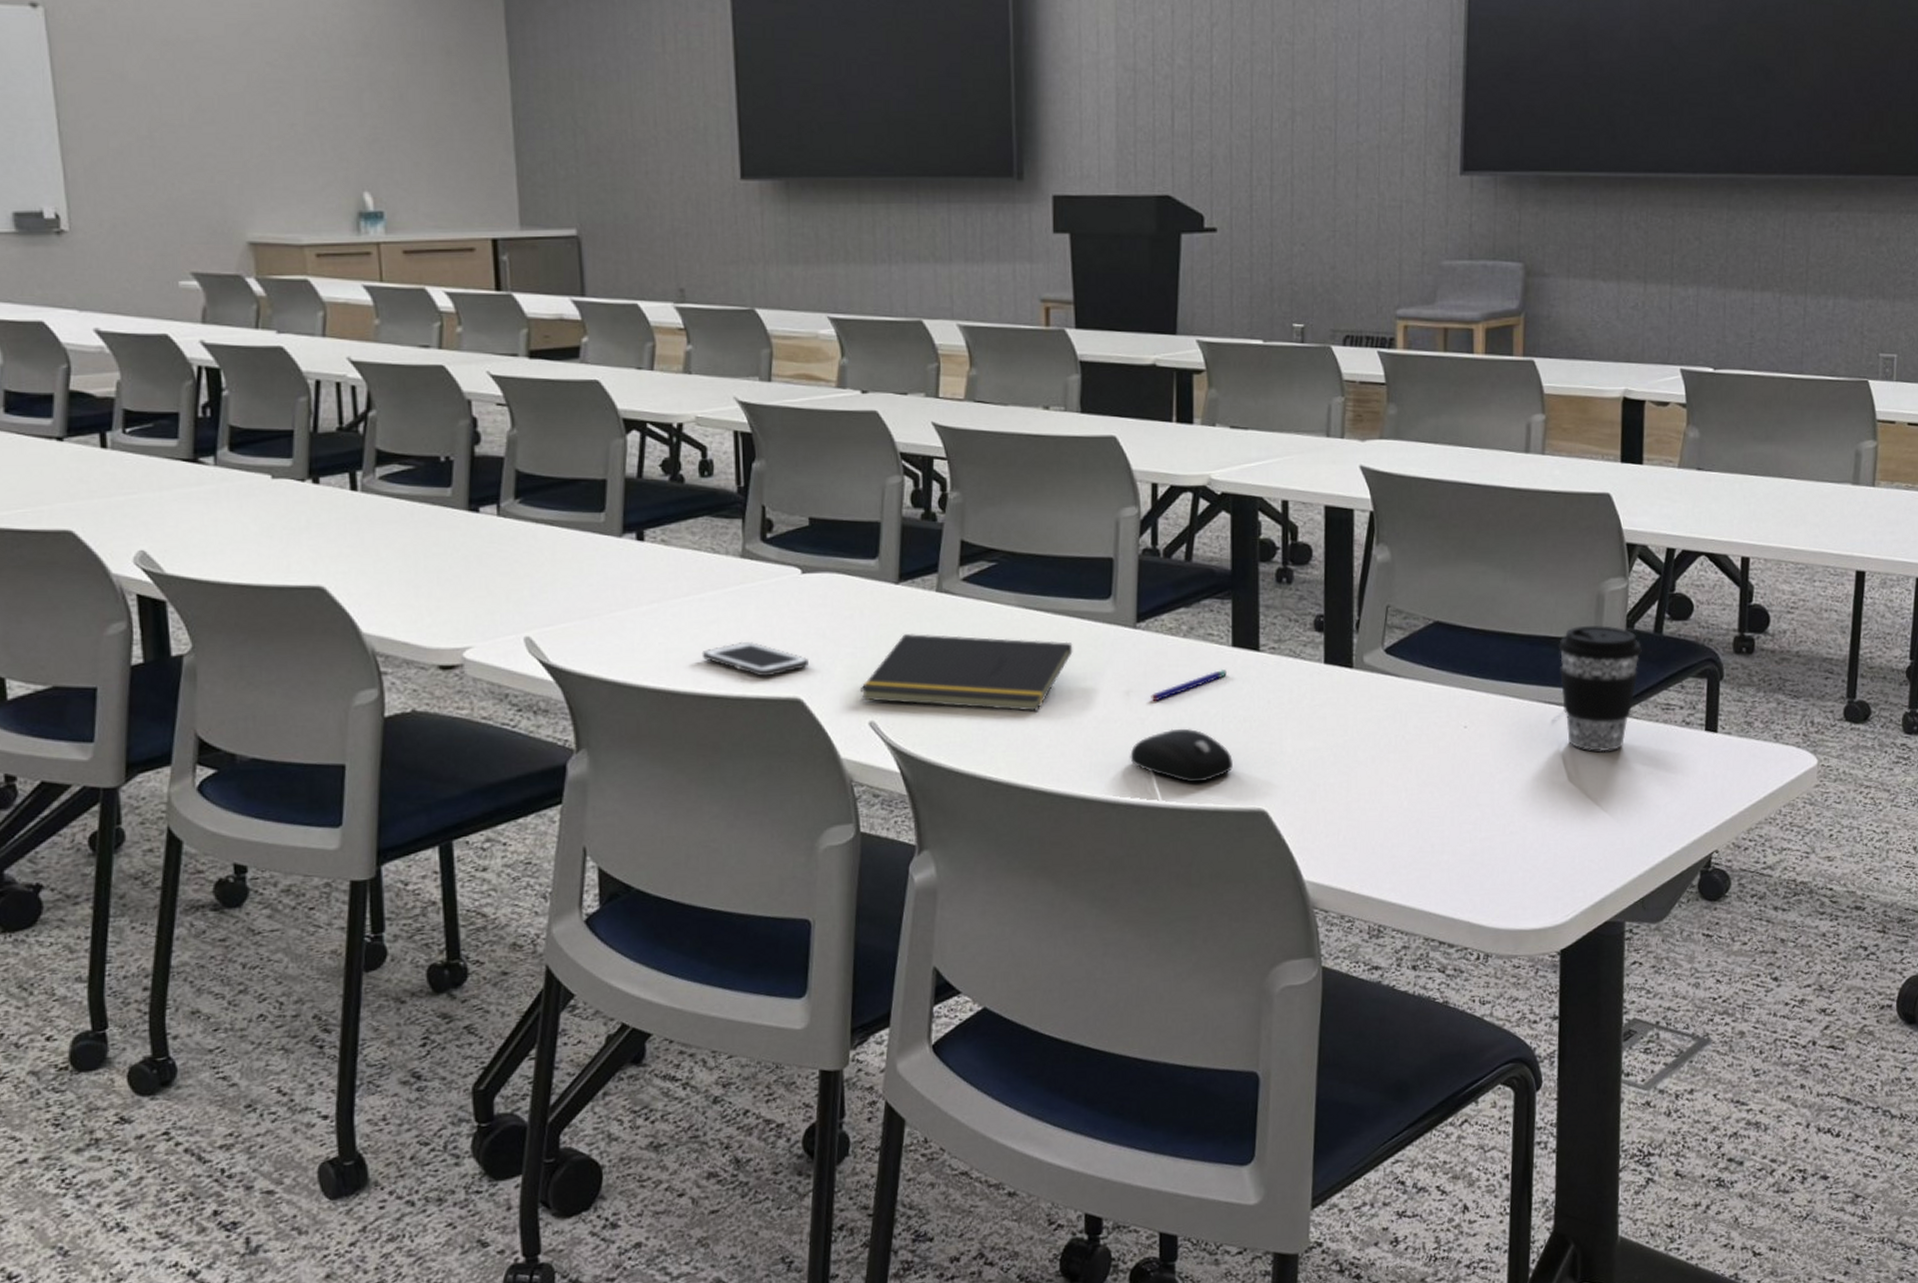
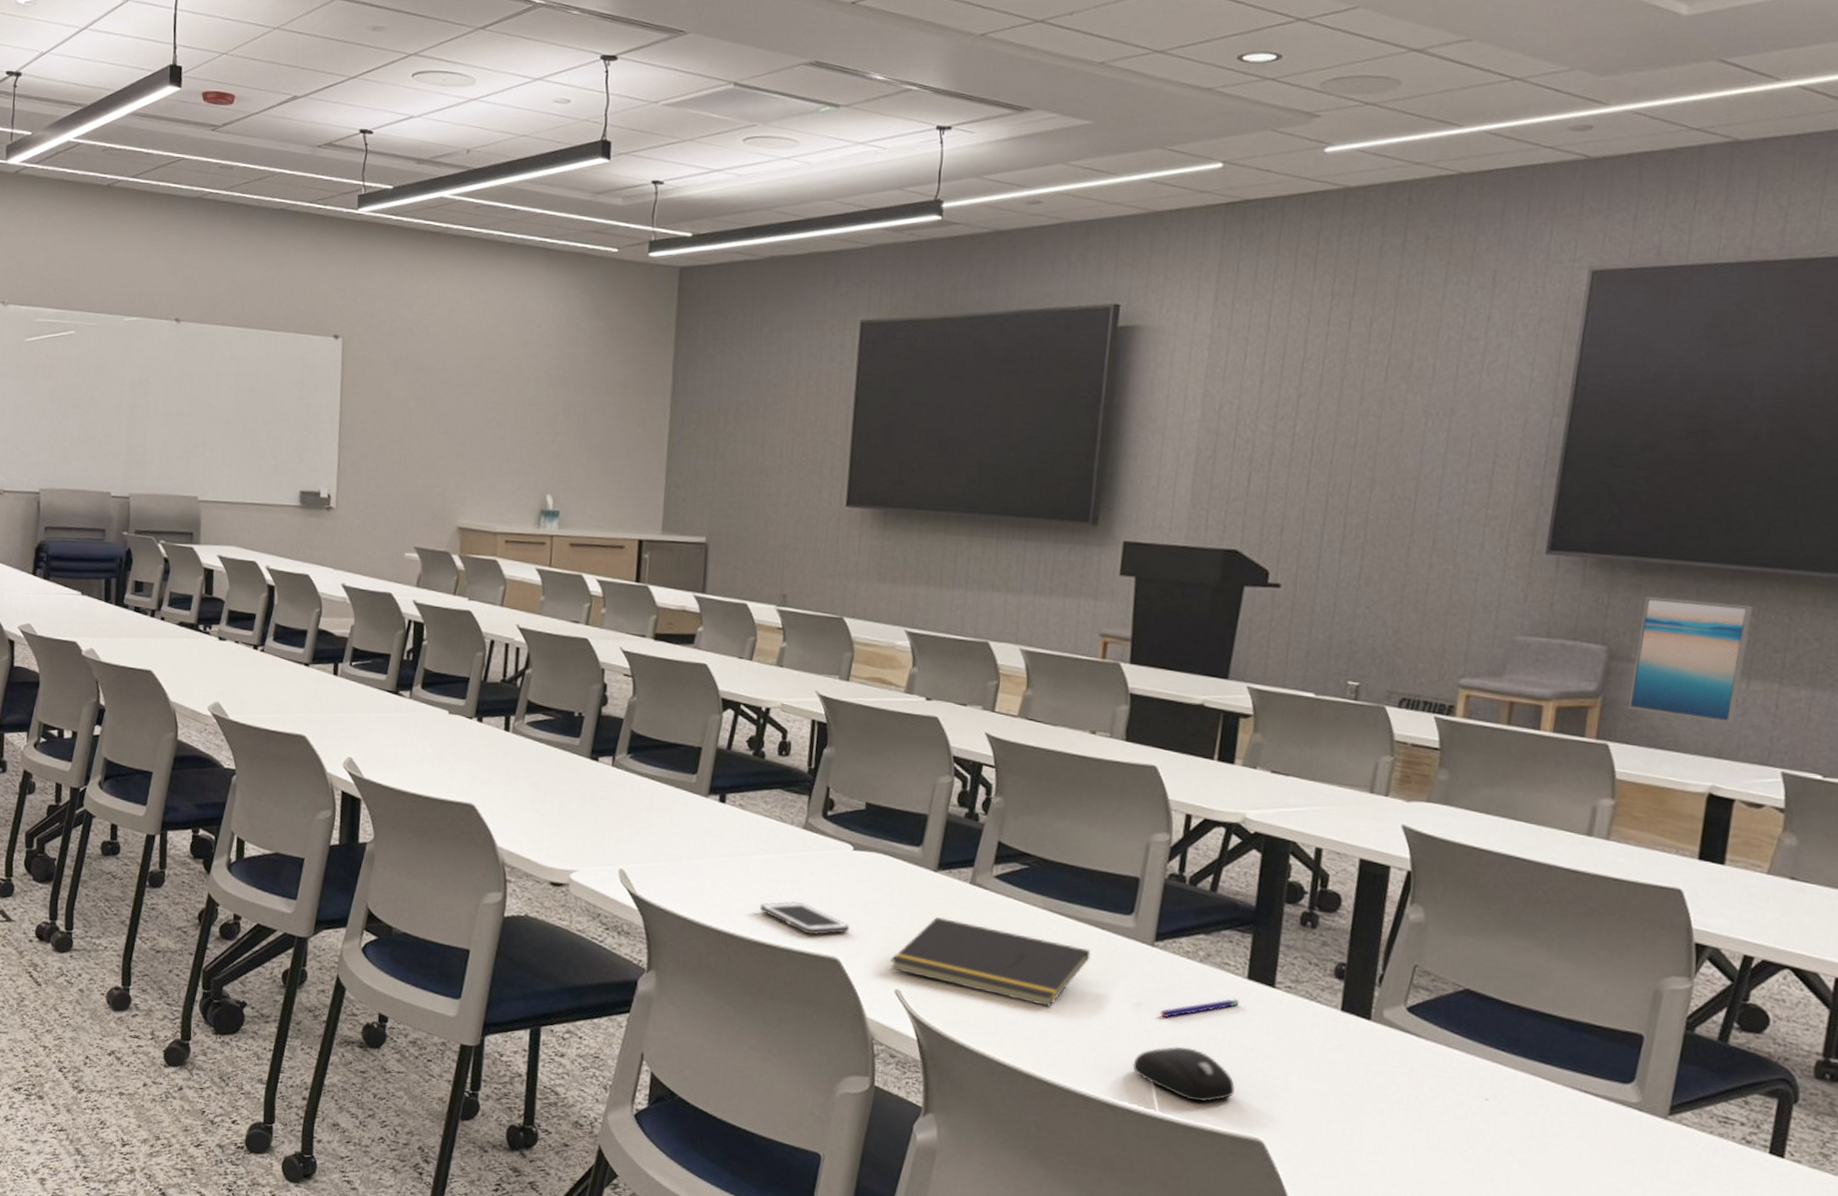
wall art: none [1547,209,1642,327] -> present [1627,596,1754,723]
coffee cup: present [1558,625,1642,752] -> none [1600,1019,1702,1155]

